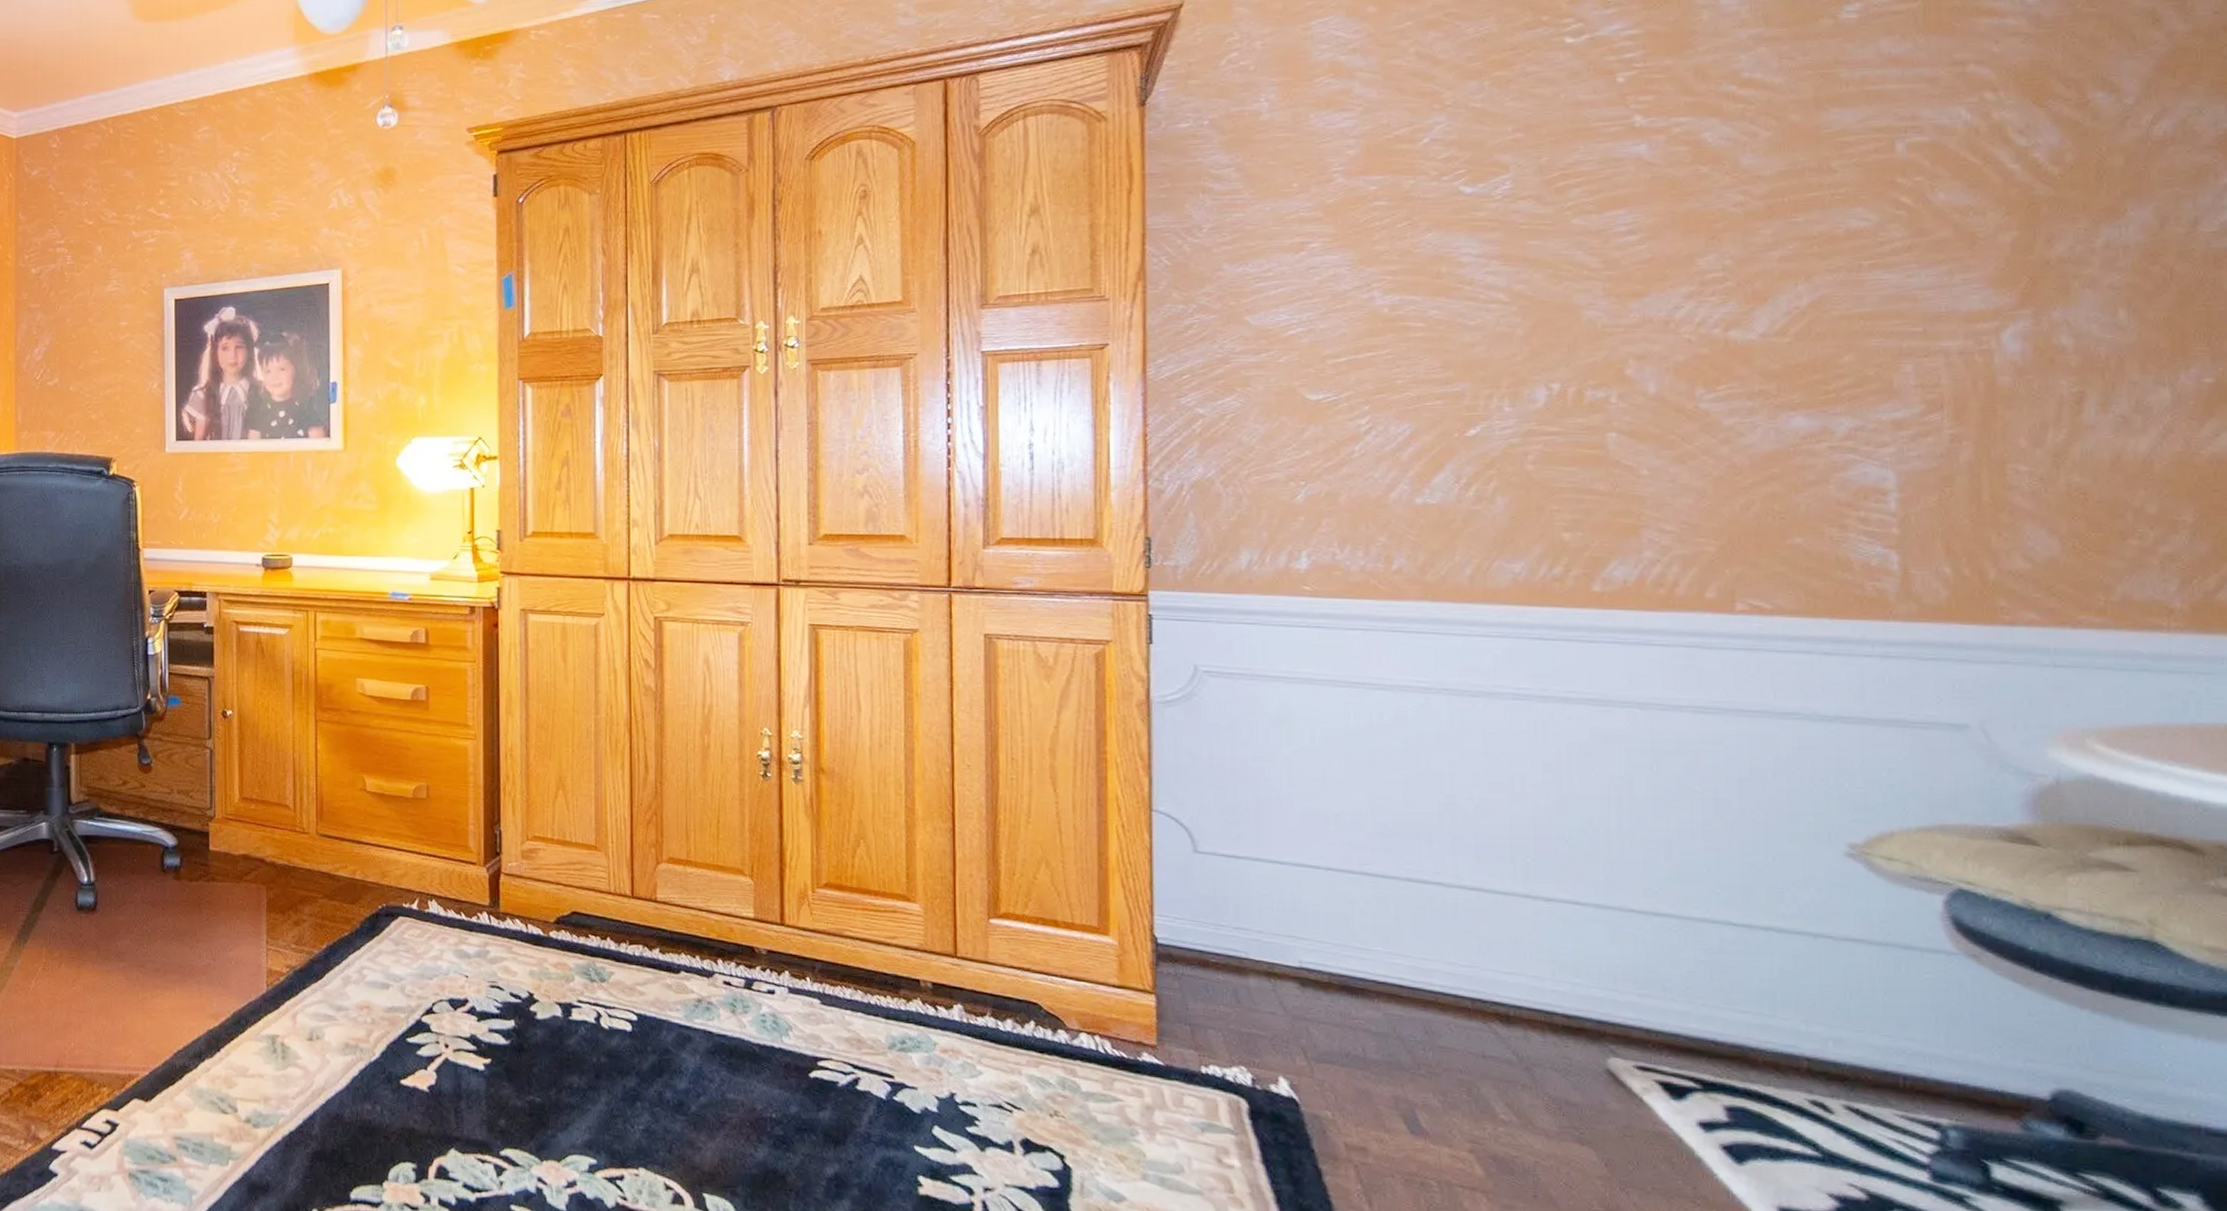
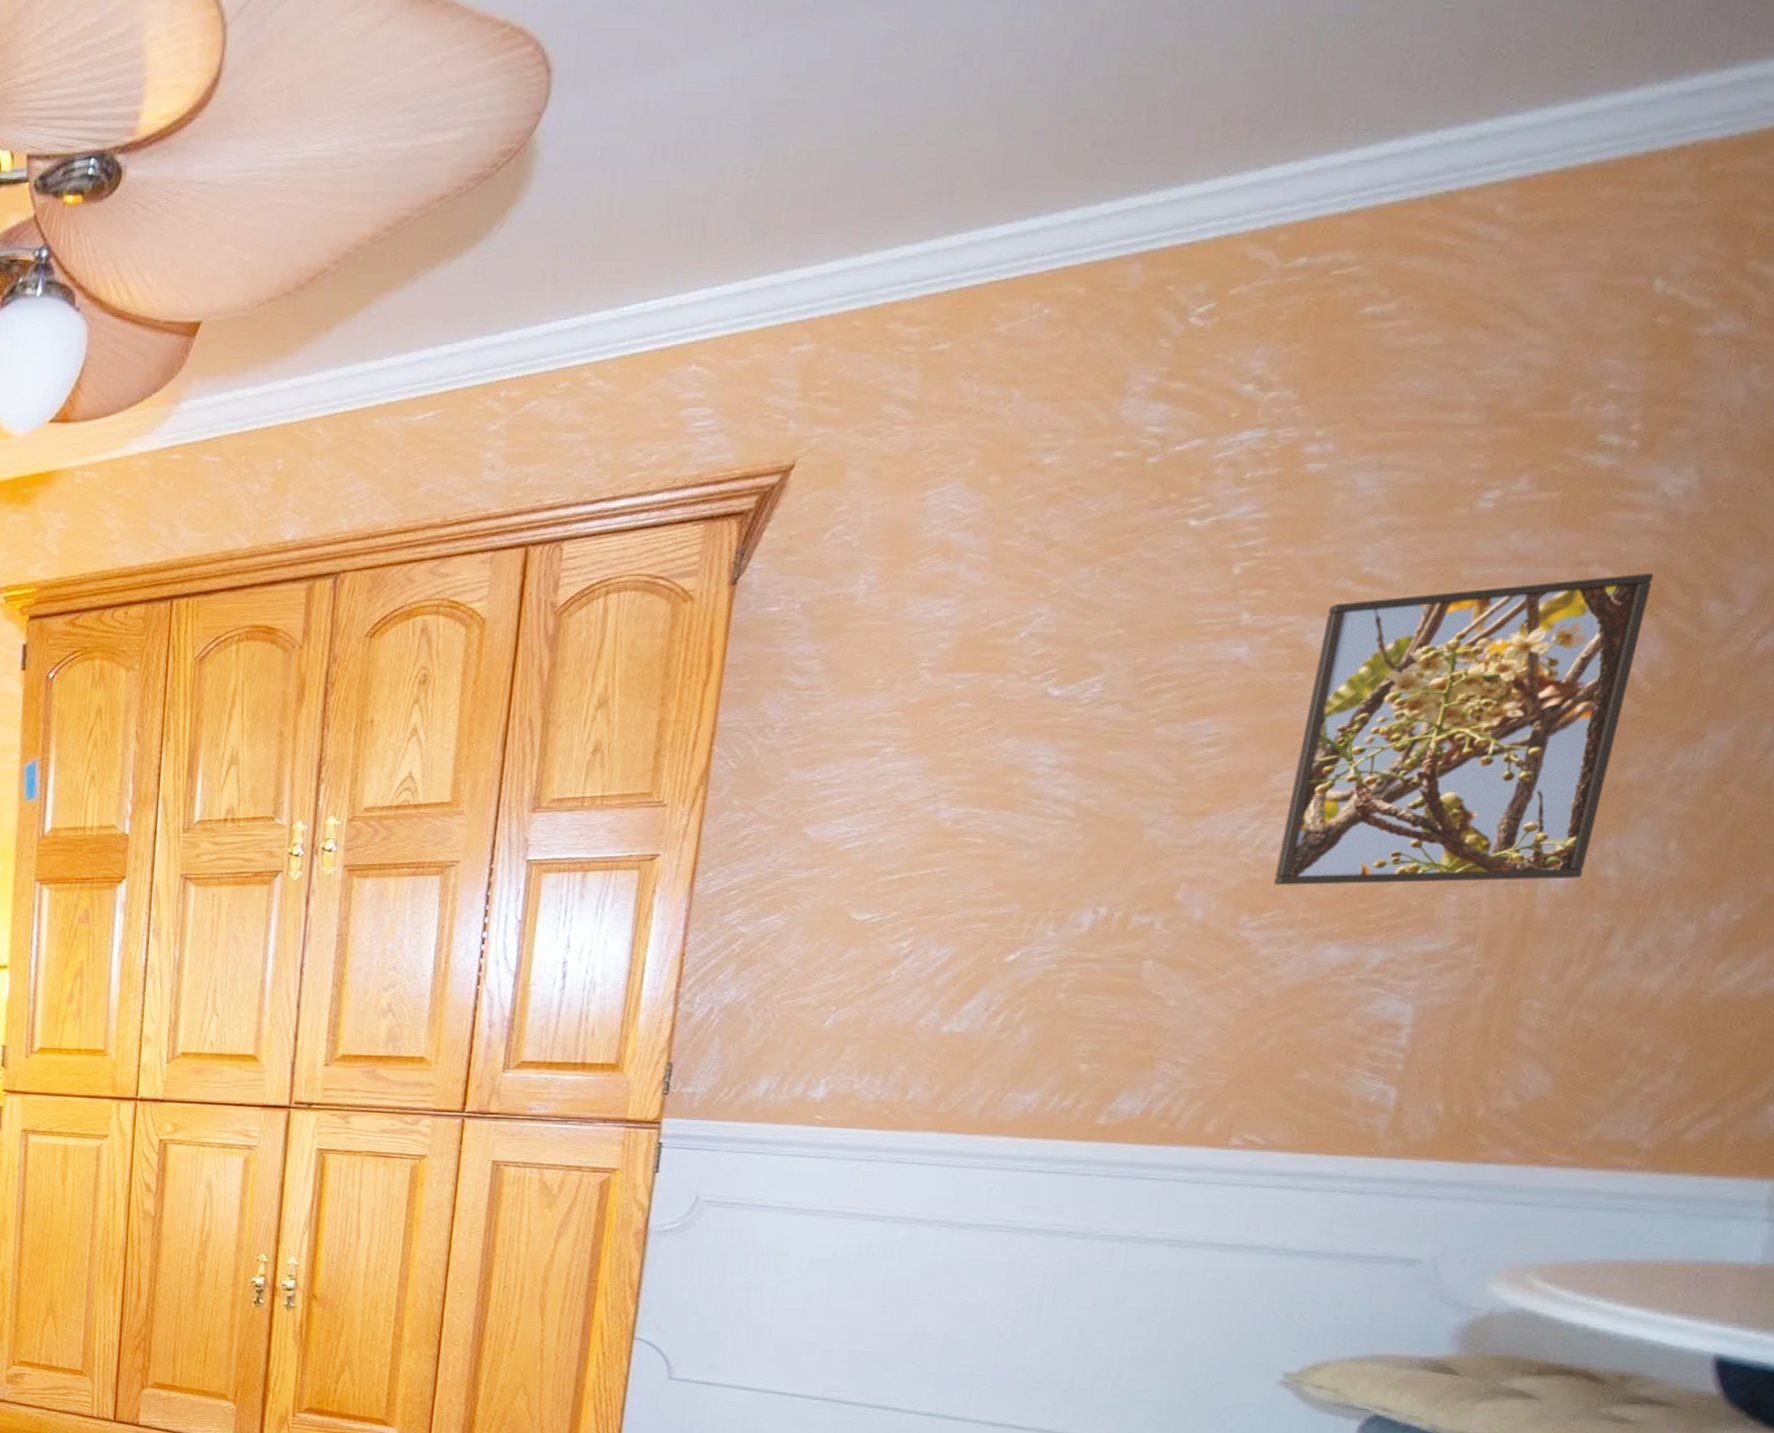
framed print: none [1718,69,2037,359] -> present [1274,572,1653,885]

